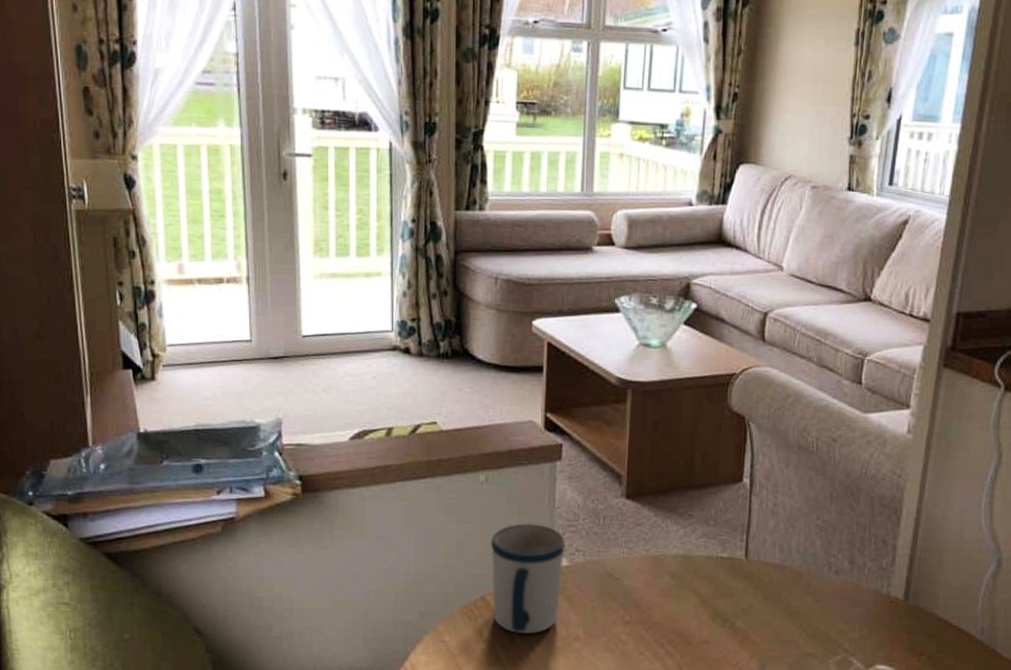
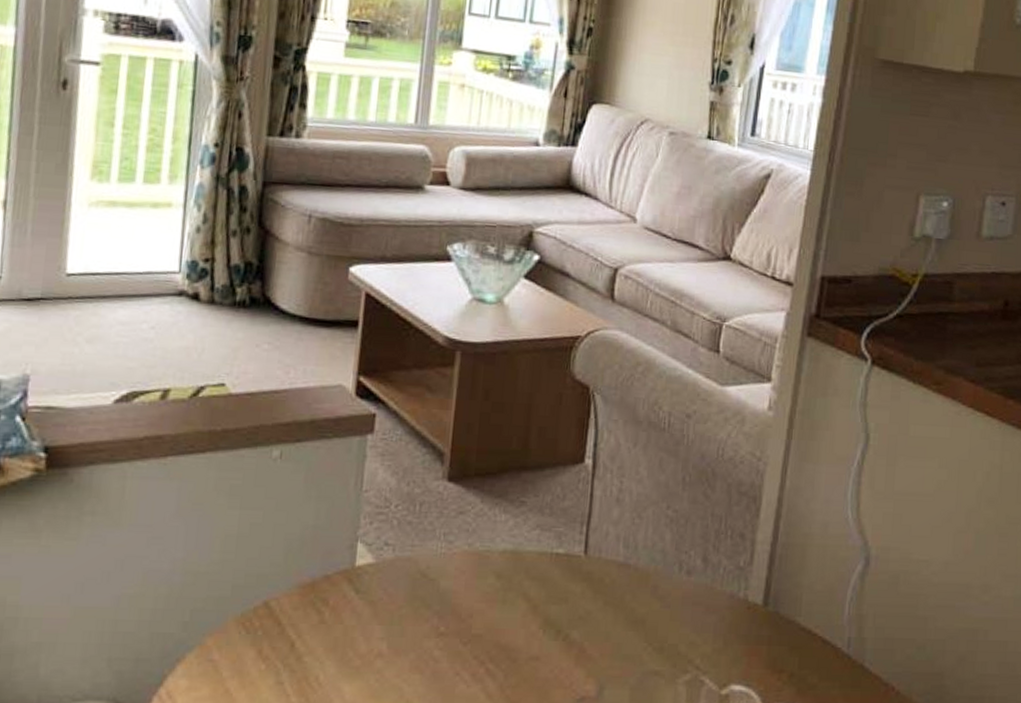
mug: present [490,523,566,634] -> none [276,509,373,651]

